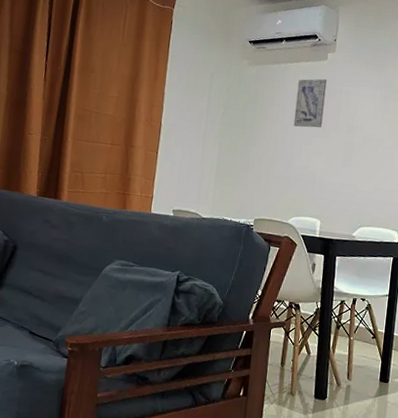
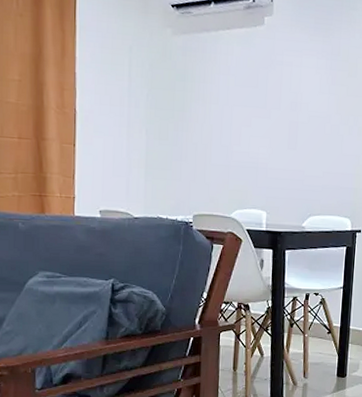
wall art: present [293,78,327,128] -> none [230,48,265,107]

